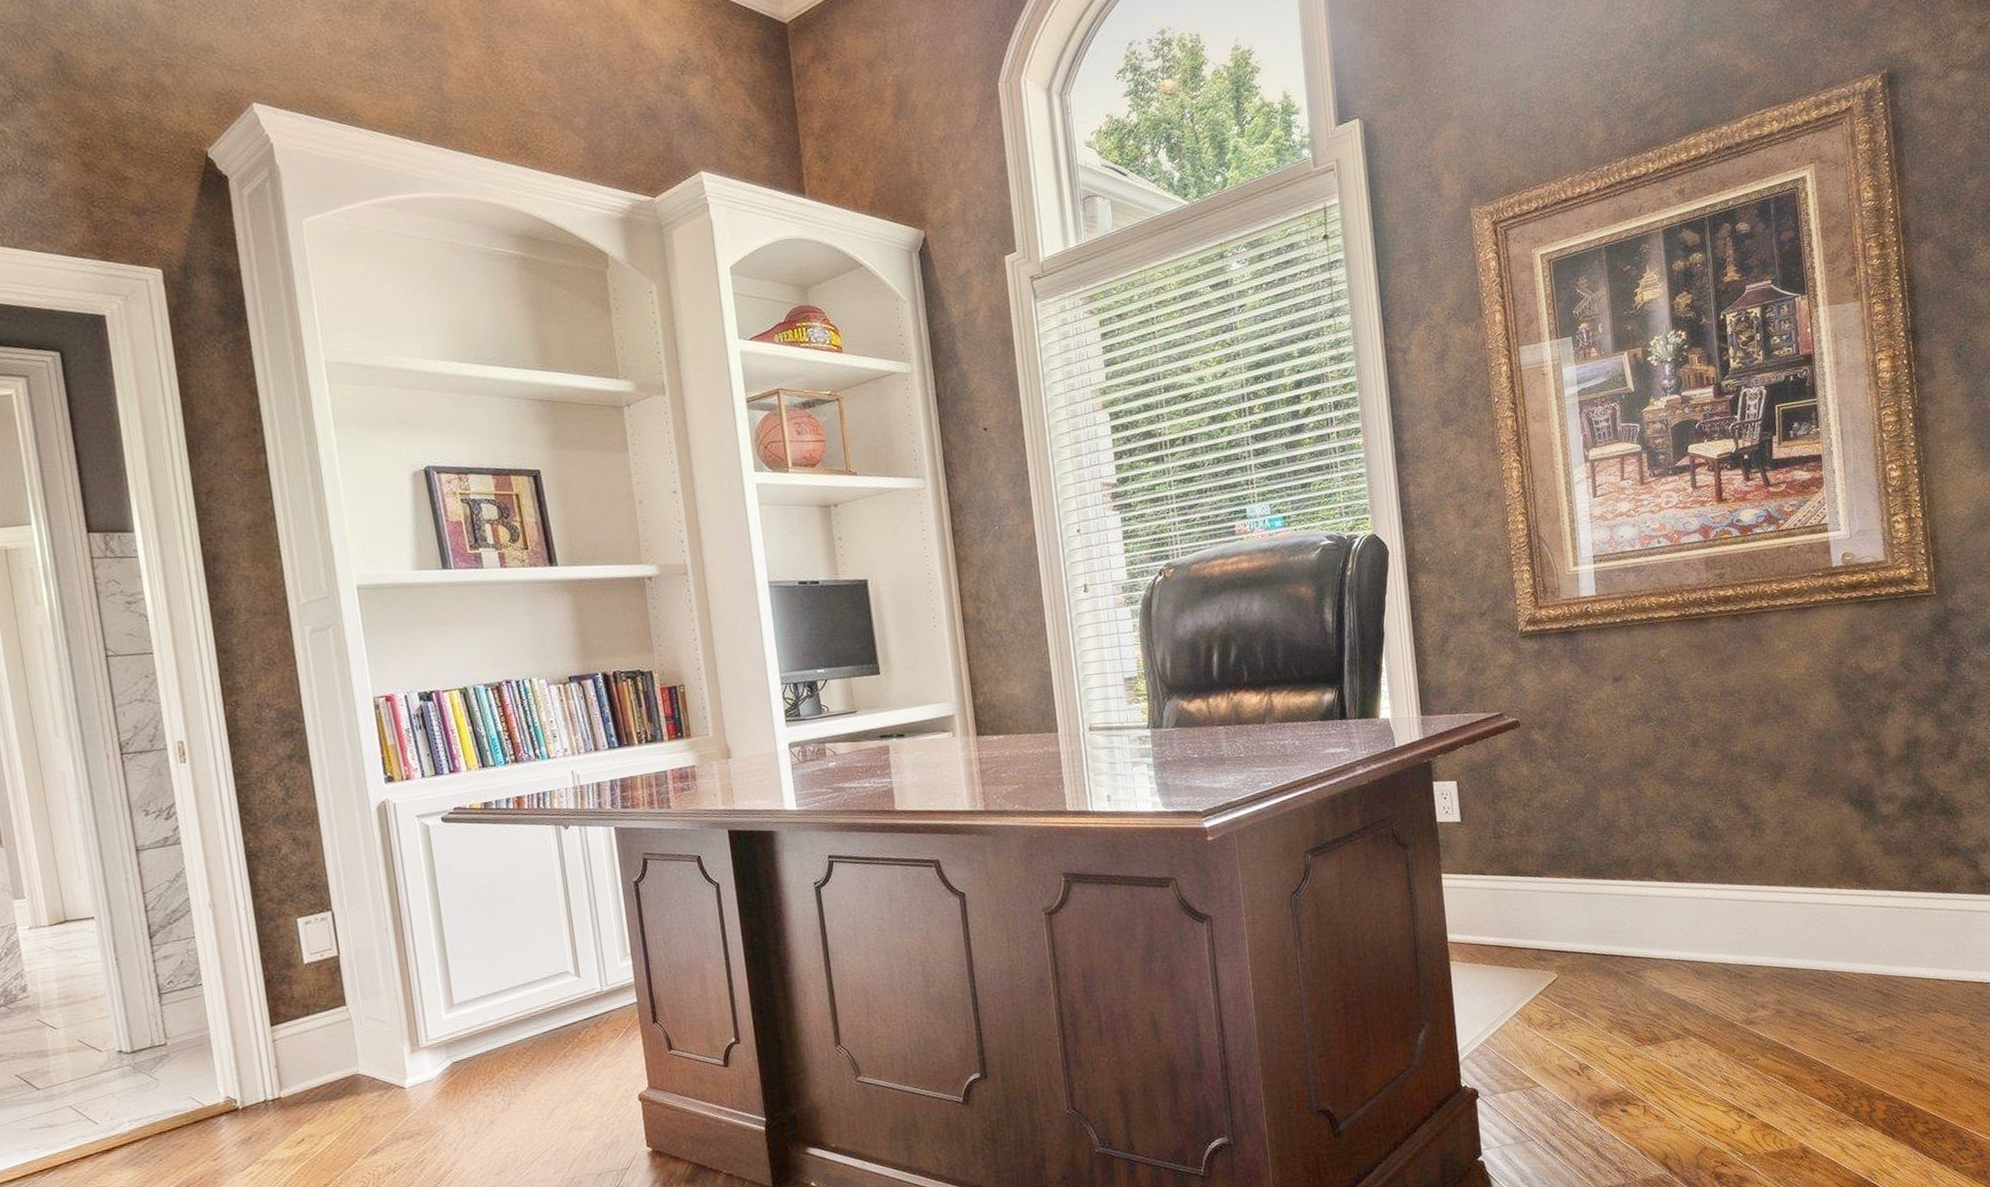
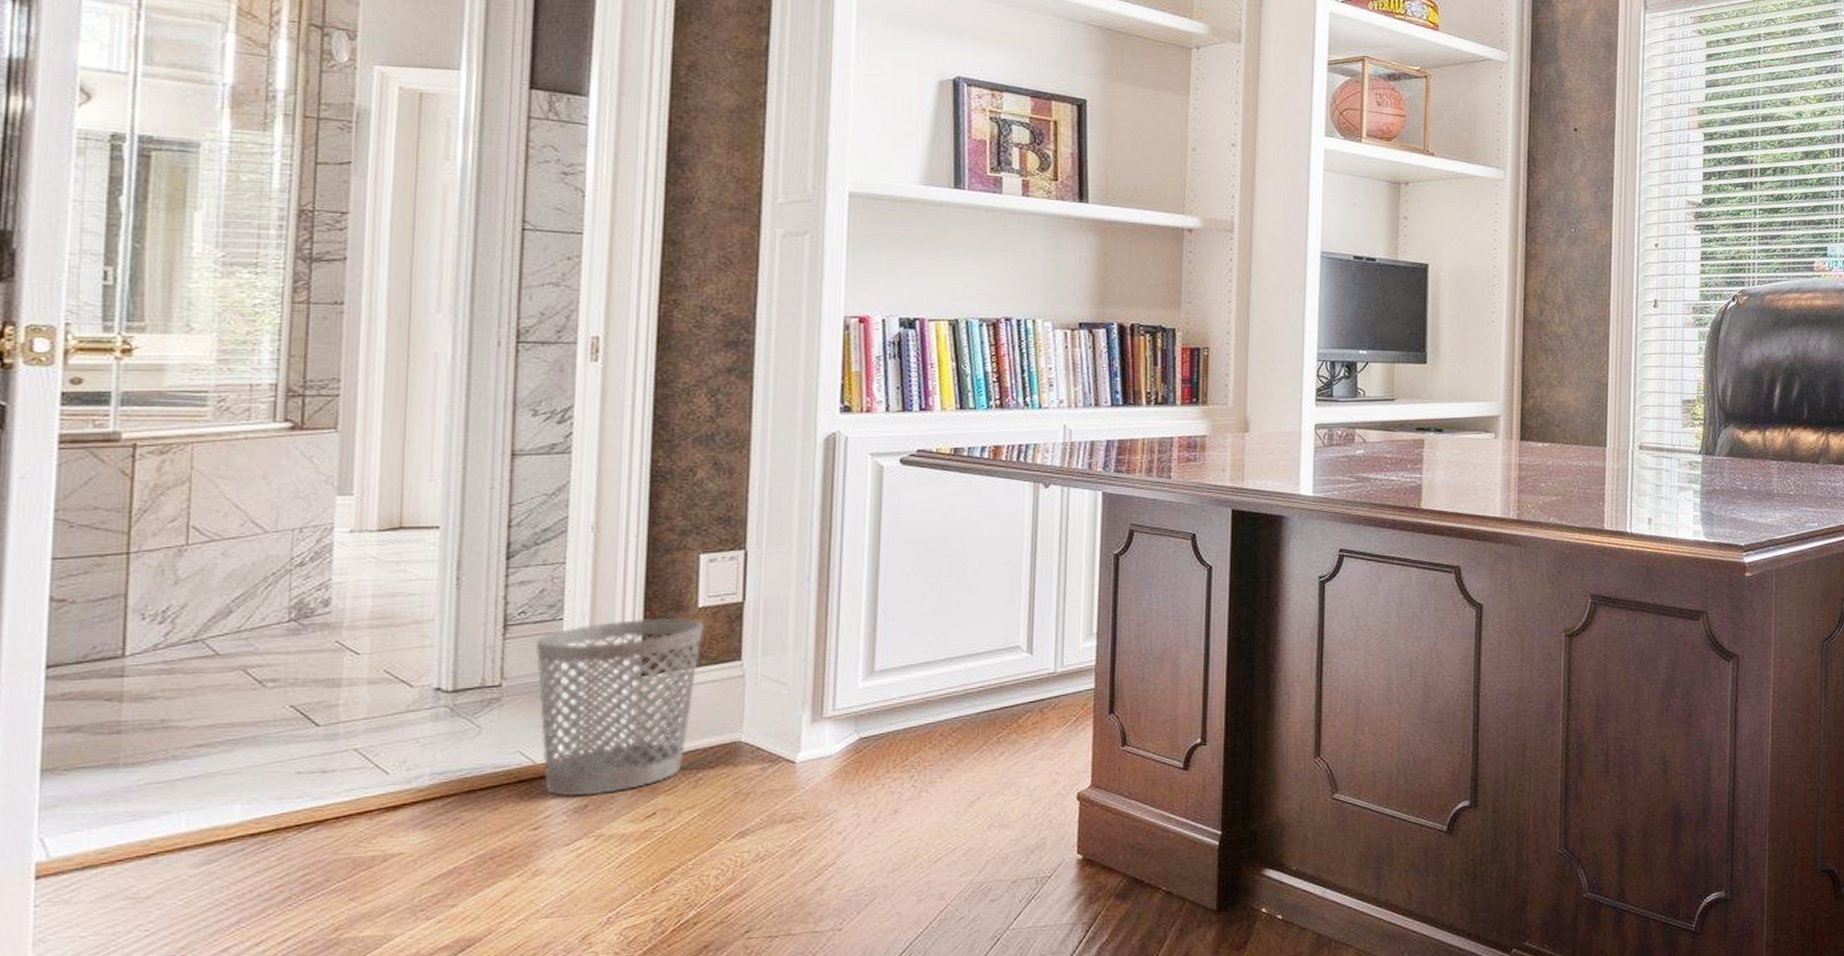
wastebasket: none [186,974,317,1131] -> present [536,617,703,797]

